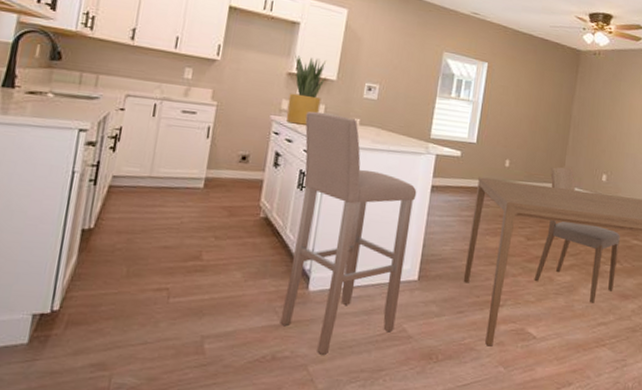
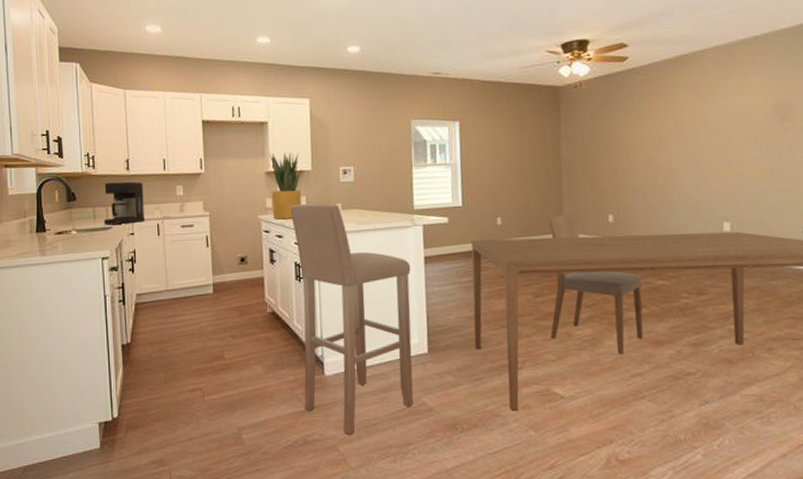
coffee maker: none [90,48,147,99] -> present [104,181,145,226]

